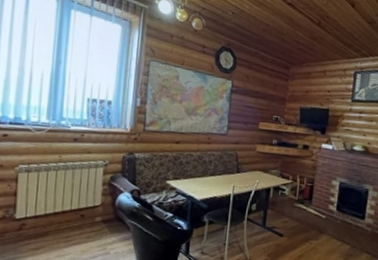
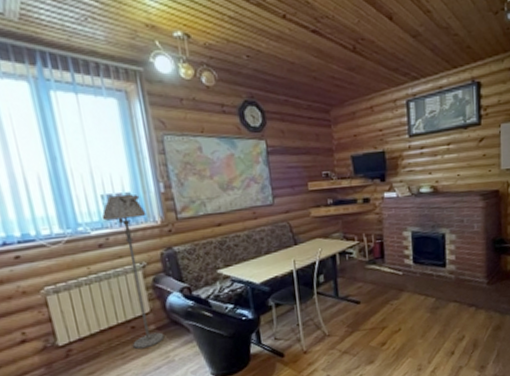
floor lamp: none [78,100,120,237] -> present [101,194,165,350]

